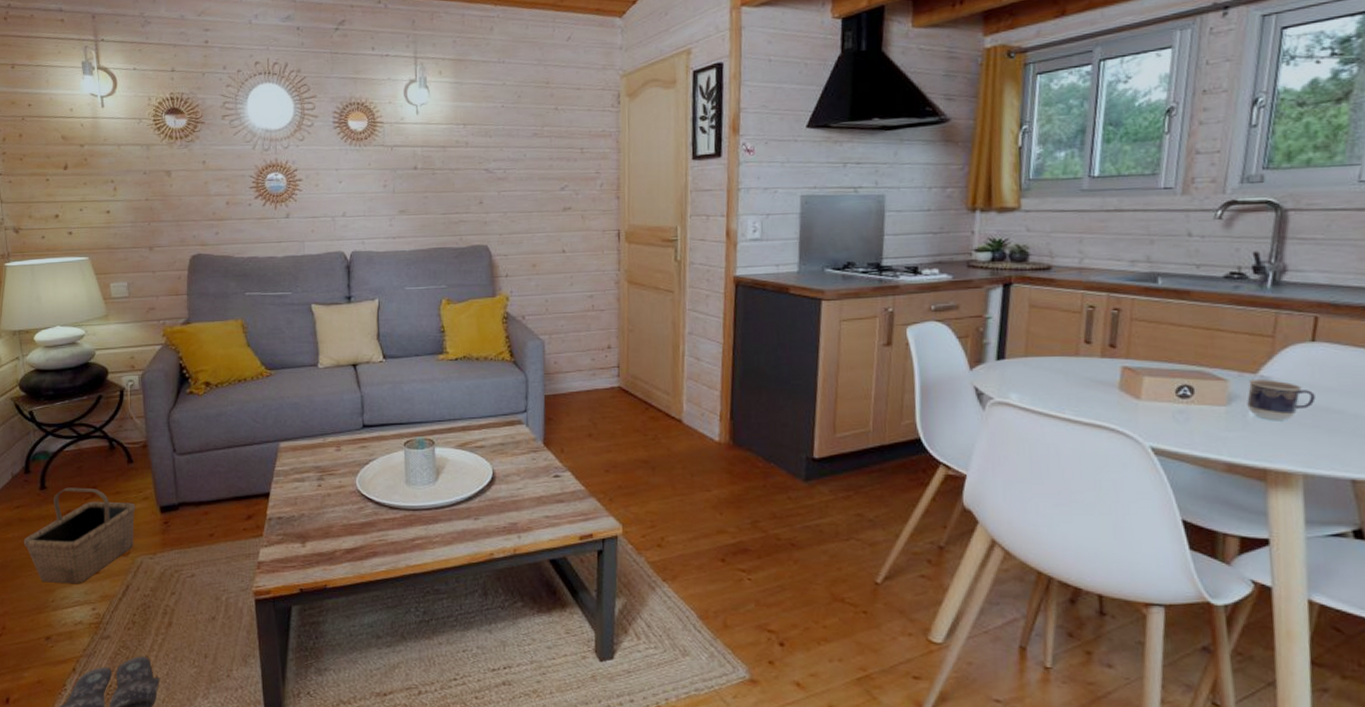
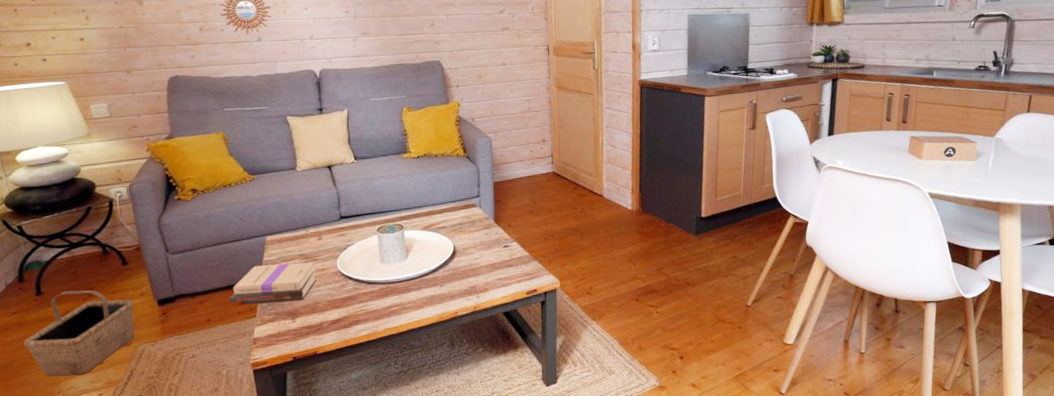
books: none [234,476,333,522] -> present [228,261,317,305]
cup: present [1247,378,1316,421] -> none [988,140,1029,169]

